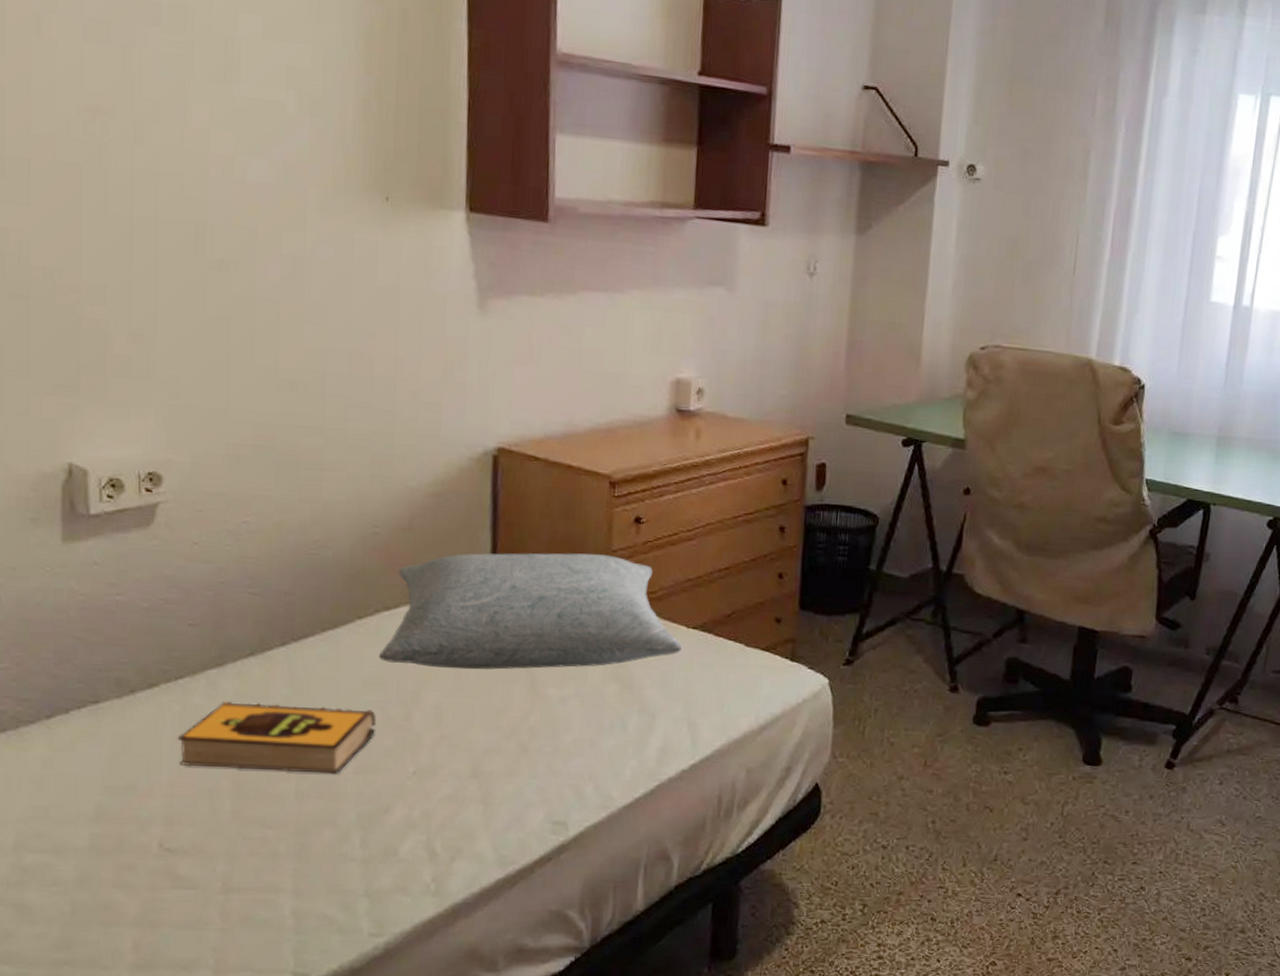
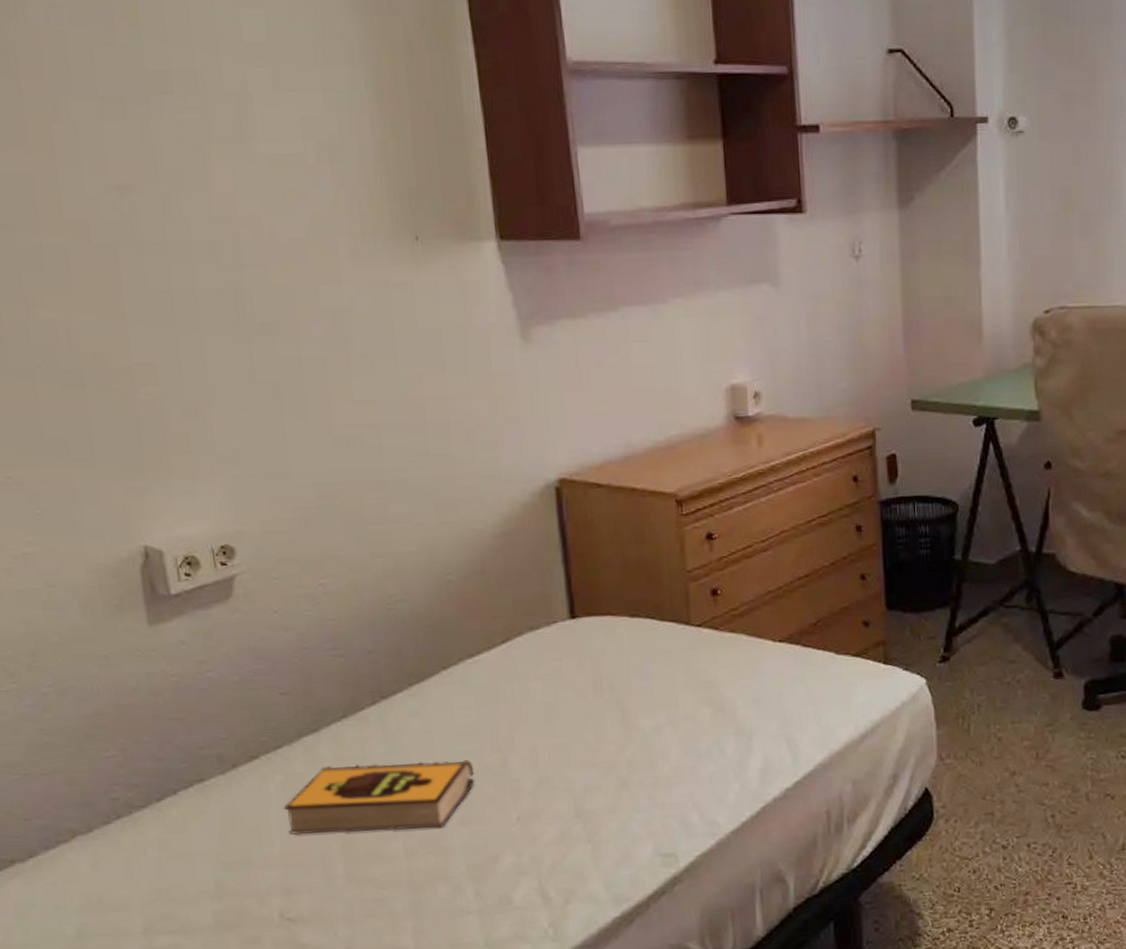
pillow: present [379,553,683,670] -> none [468,576,771,711]

